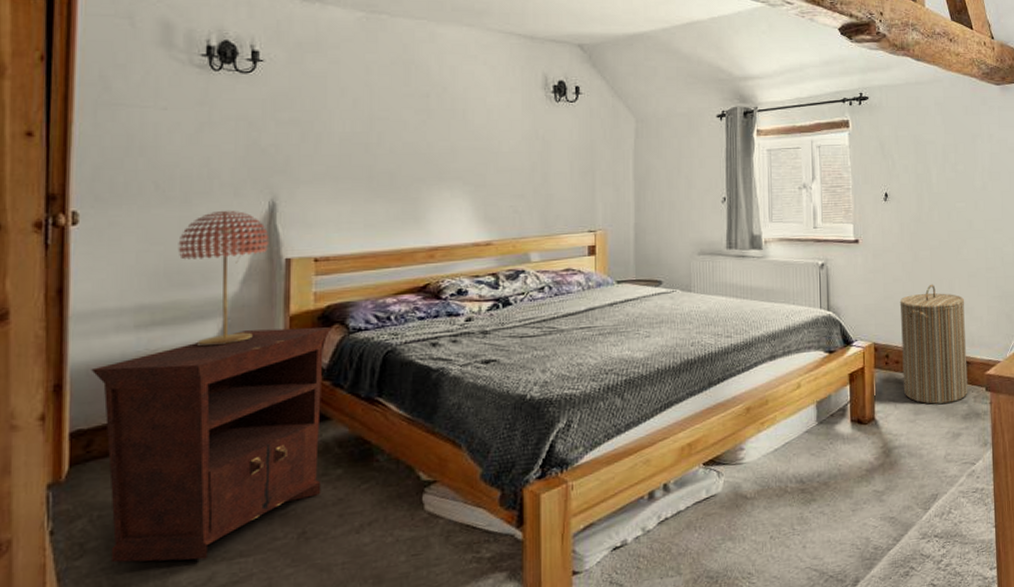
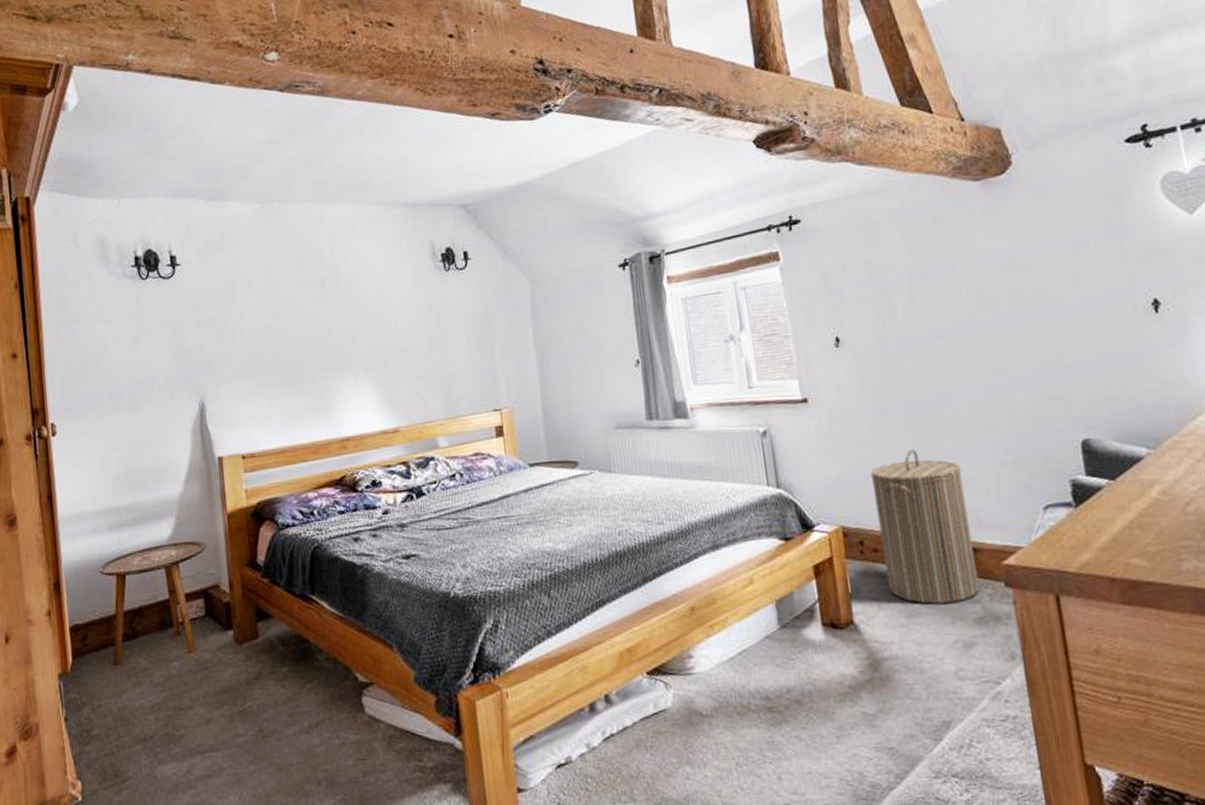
nightstand: present [91,327,332,563] -> none [79,524,272,752]
table lamp: present [178,210,269,347] -> none [131,412,203,546]

